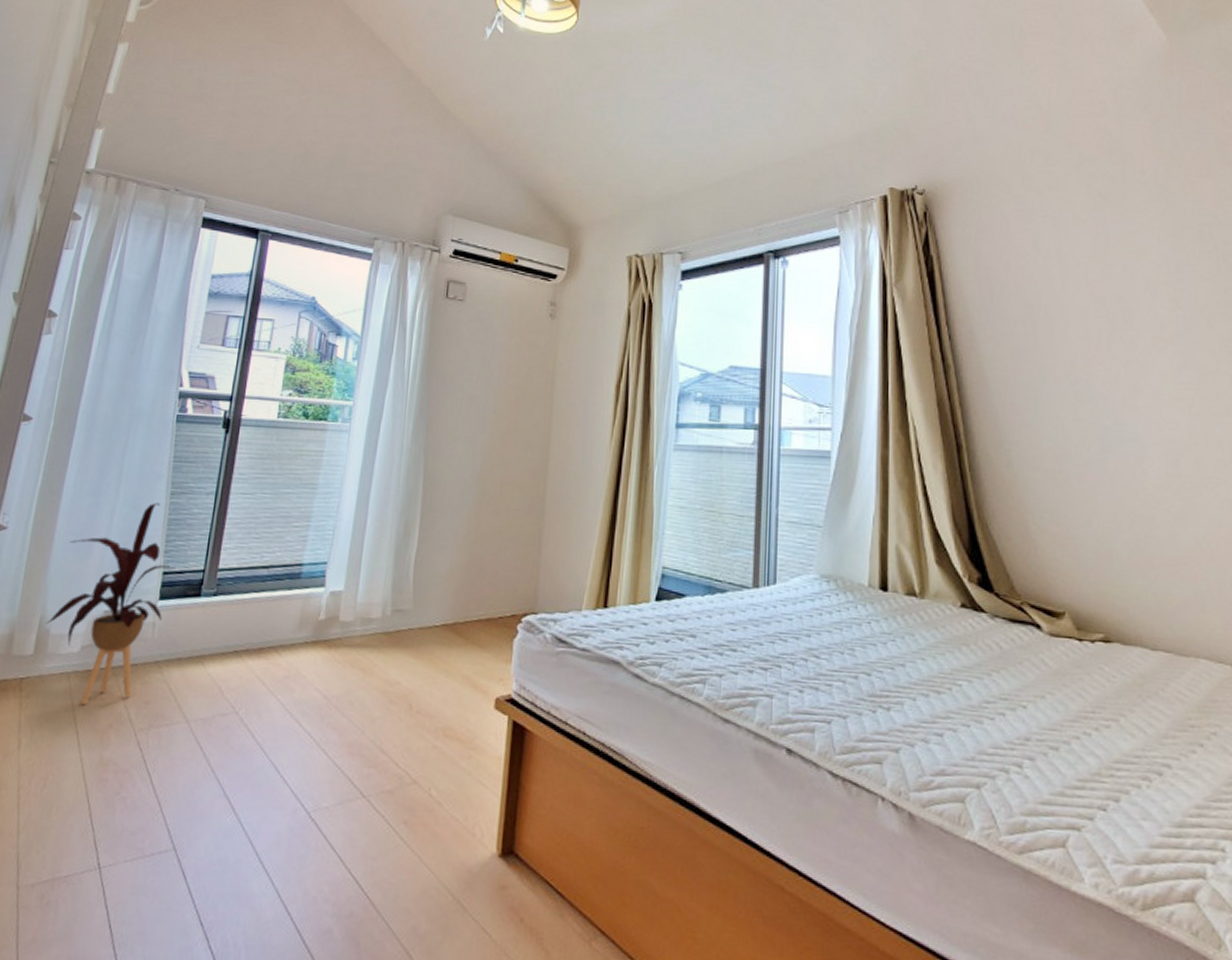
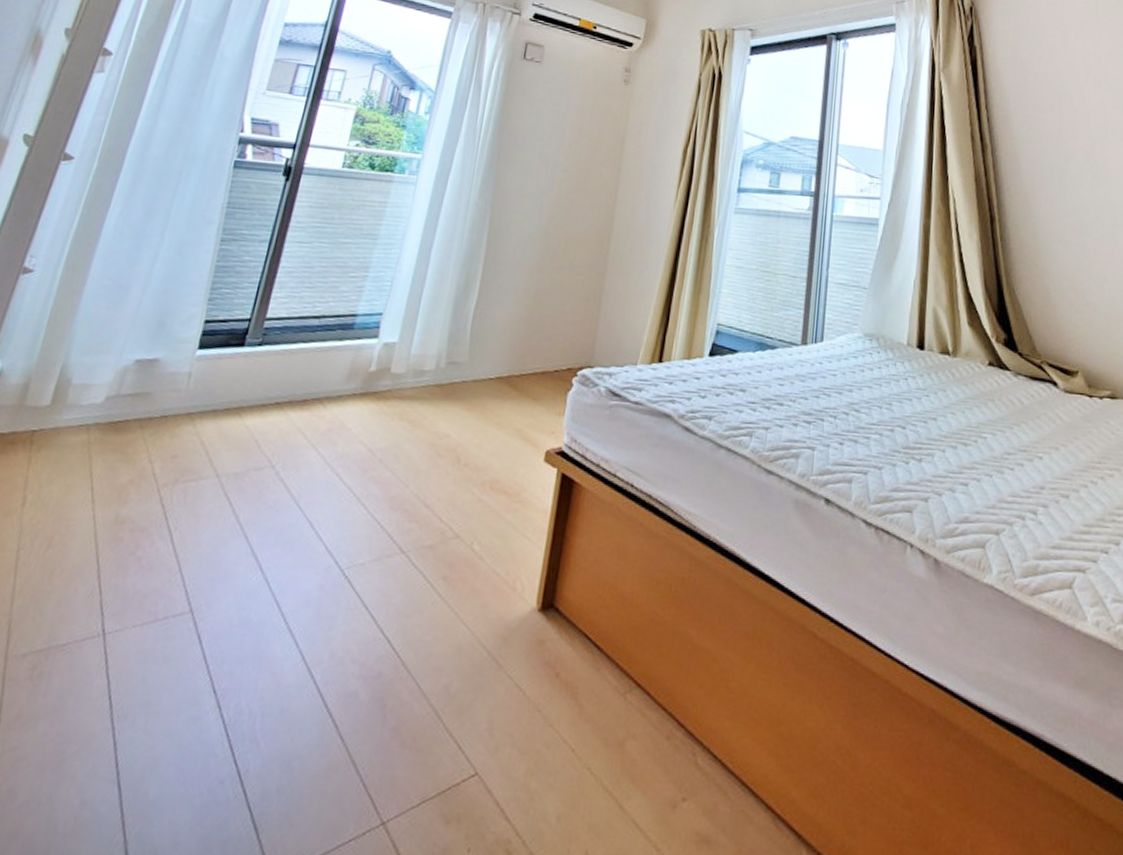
house plant: present [46,503,170,706] -> none [67,249,213,460]

